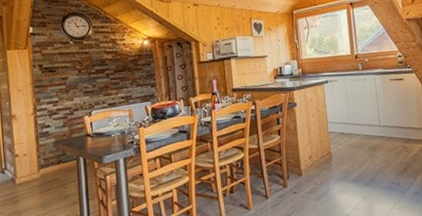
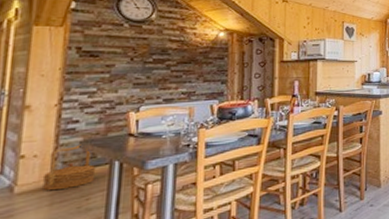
woven basket: none [32,144,68,182] -> present [42,144,96,191]

